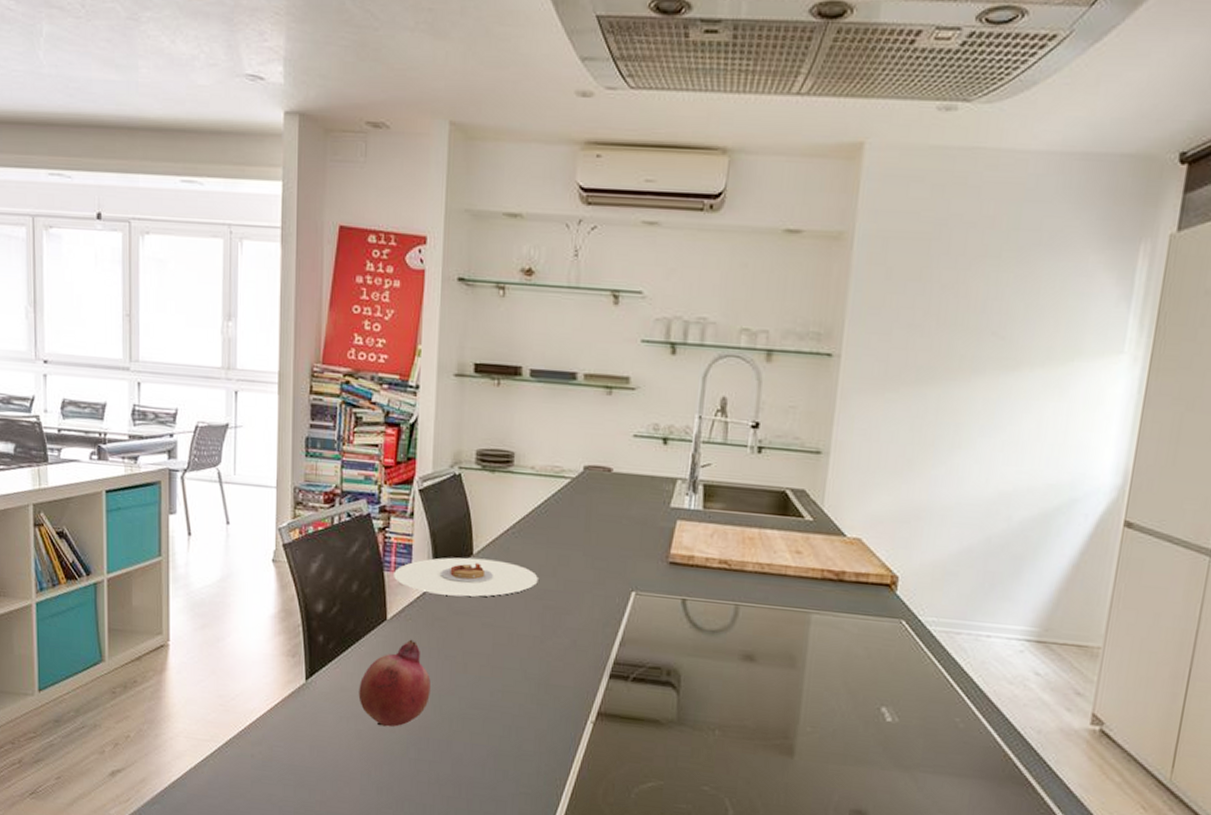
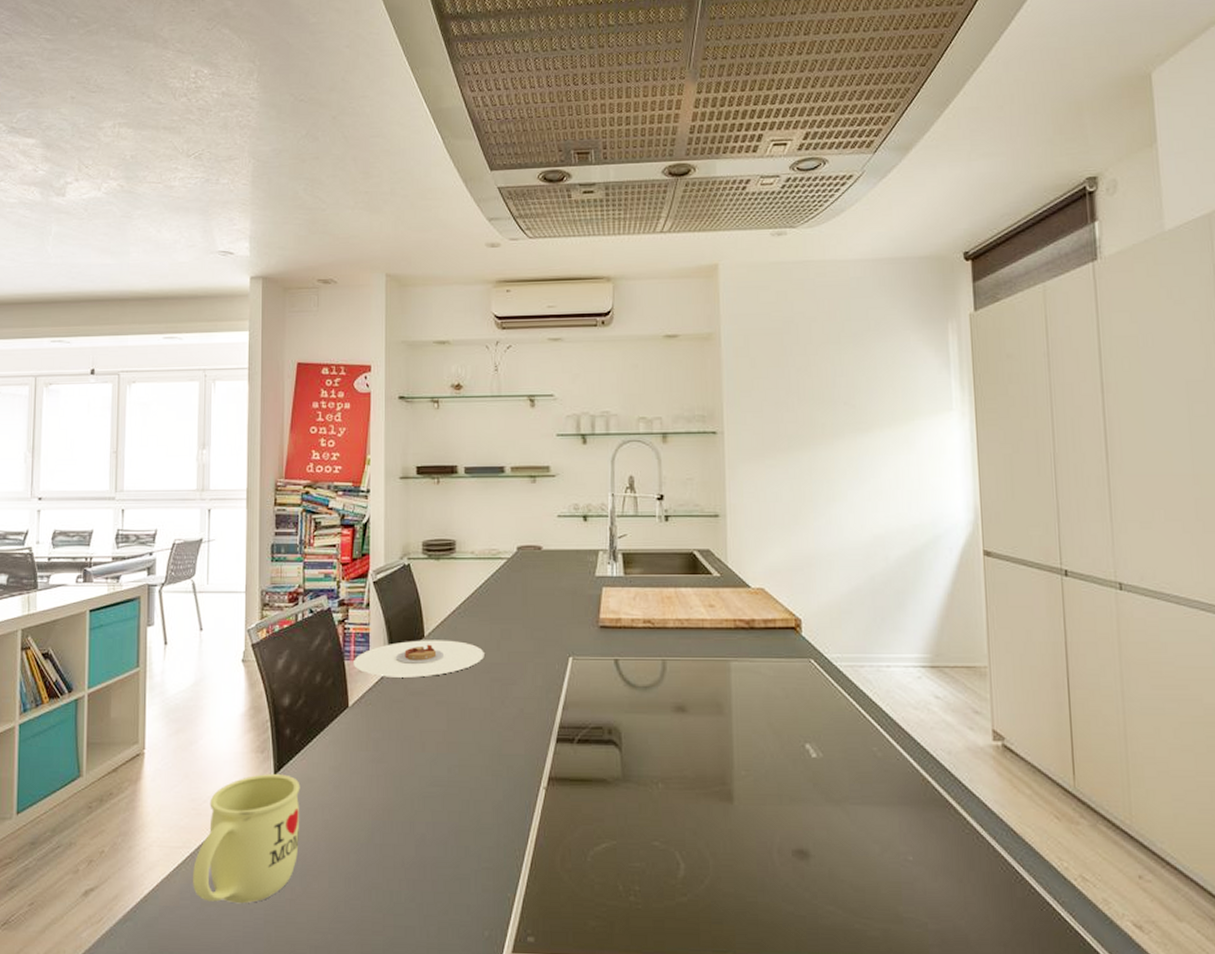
mug: none [221,678,333,801] -> present [193,774,300,904]
fruit: present [358,639,431,727] -> none [324,724,392,814]

